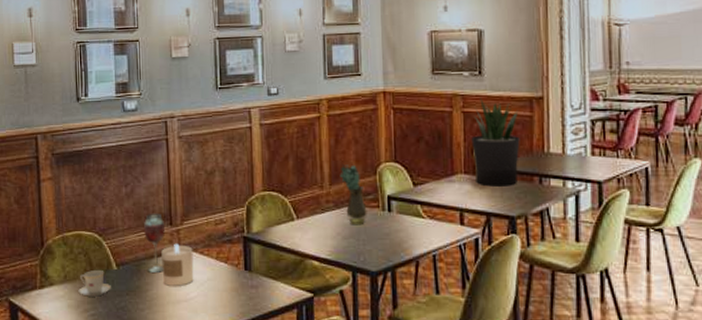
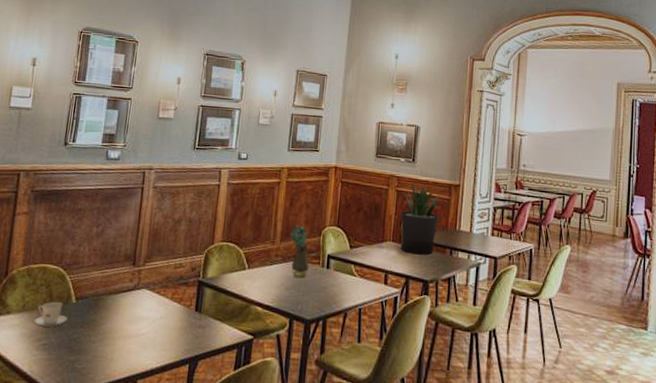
wineglass: present [143,213,166,272] -> none [105,253,129,308]
candle: present [161,243,194,286] -> none [118,282,151,322]

